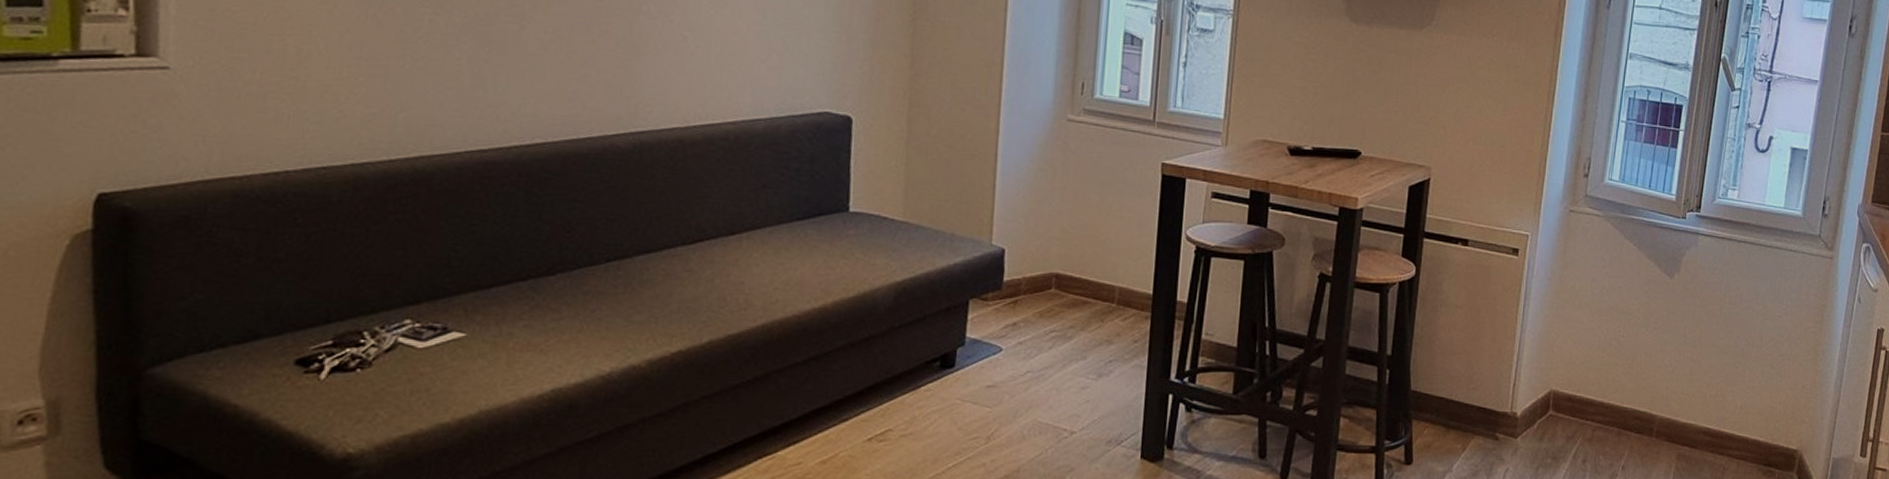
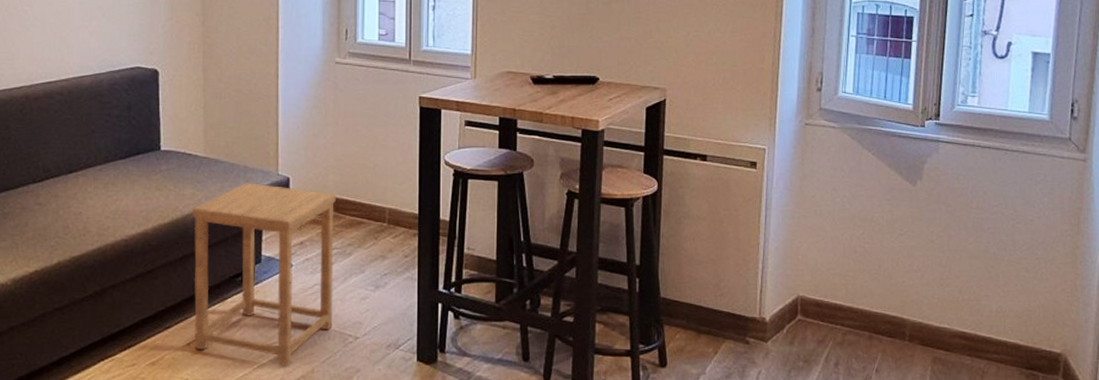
side table: none [877,253,1059,466] -> present [193,183,336,367]

